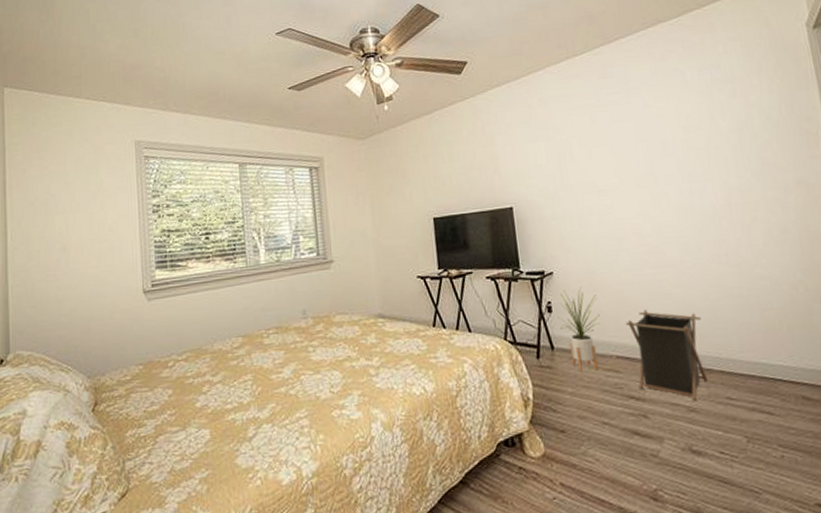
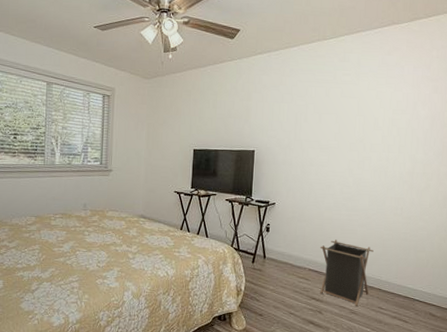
house plant: present [560,288,600,372] -> none [273,217,304,277]

